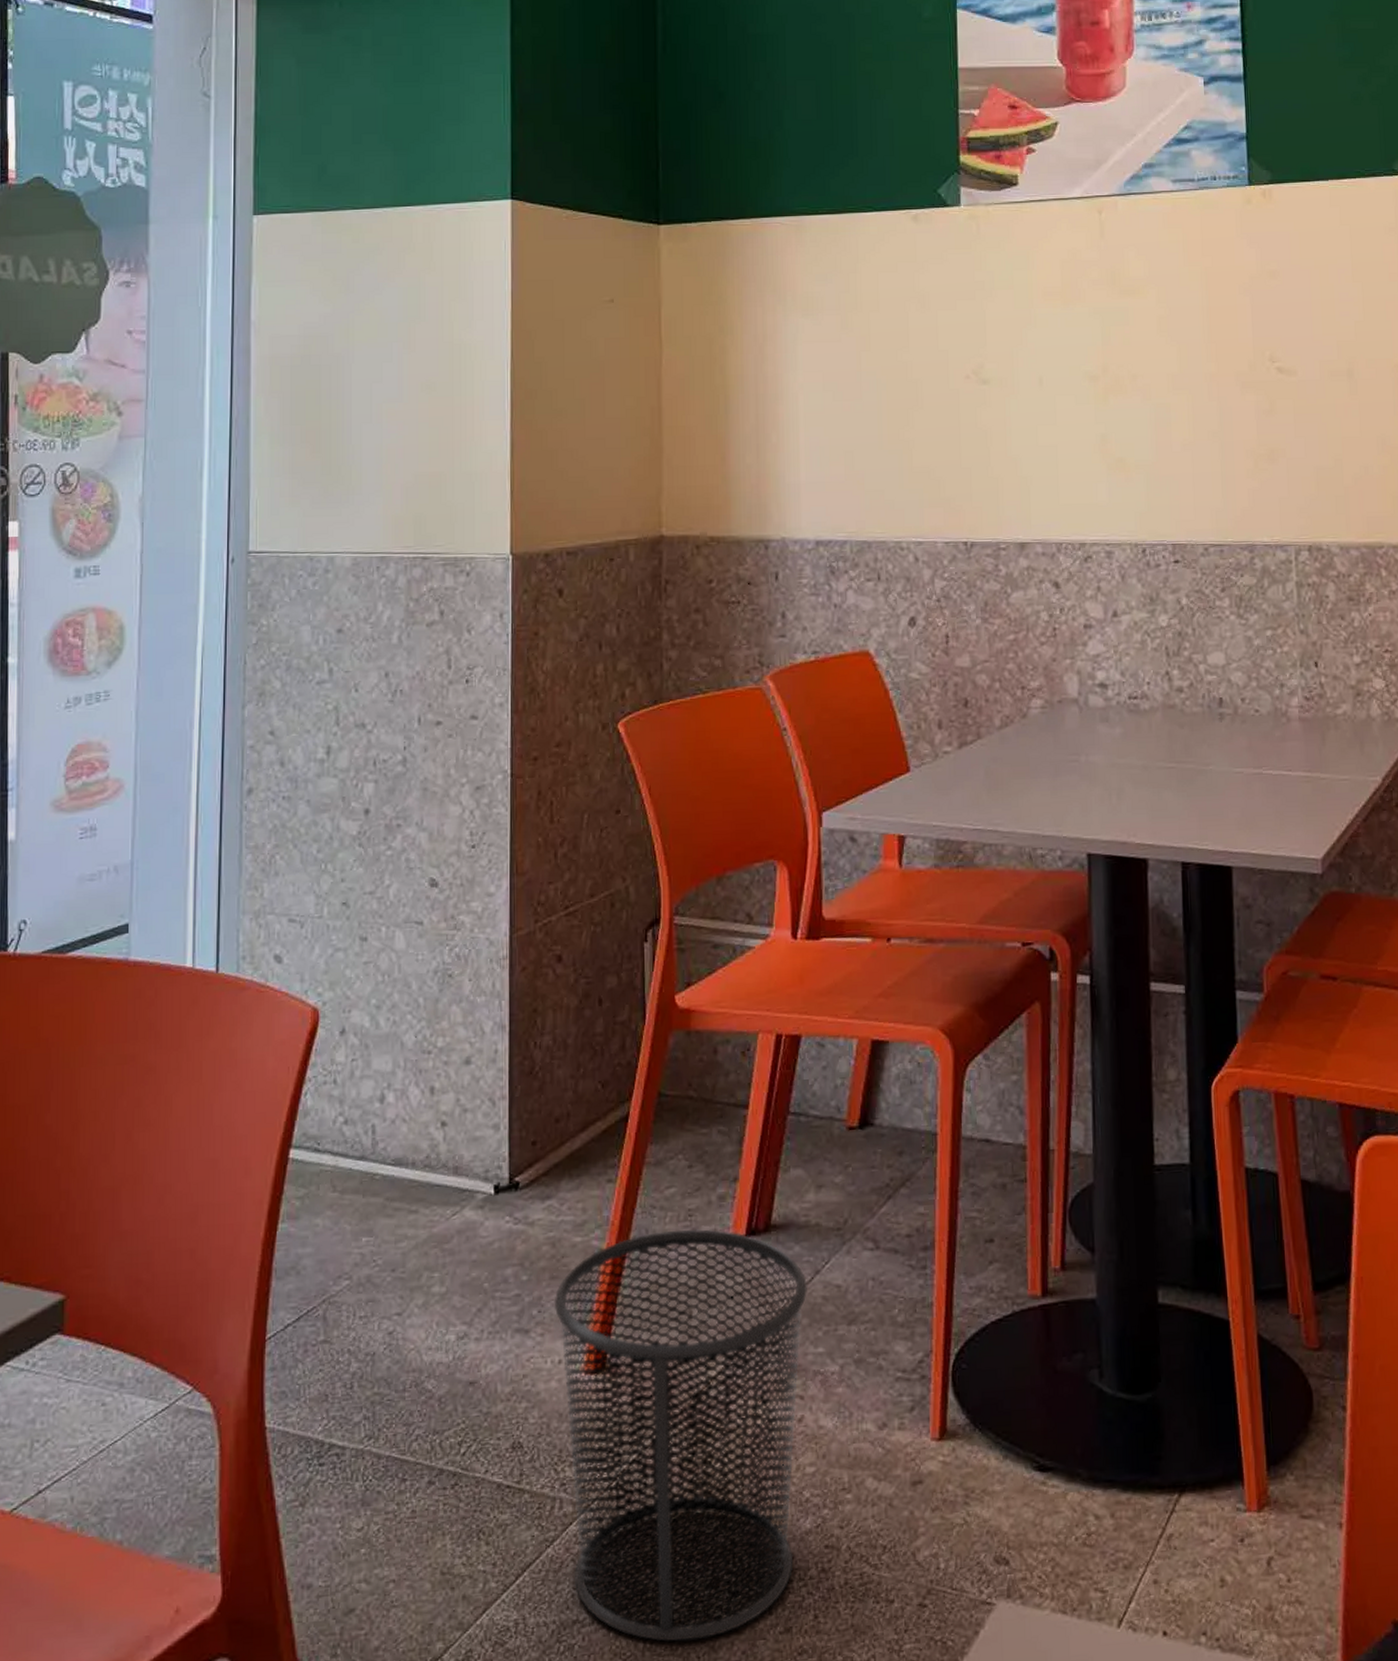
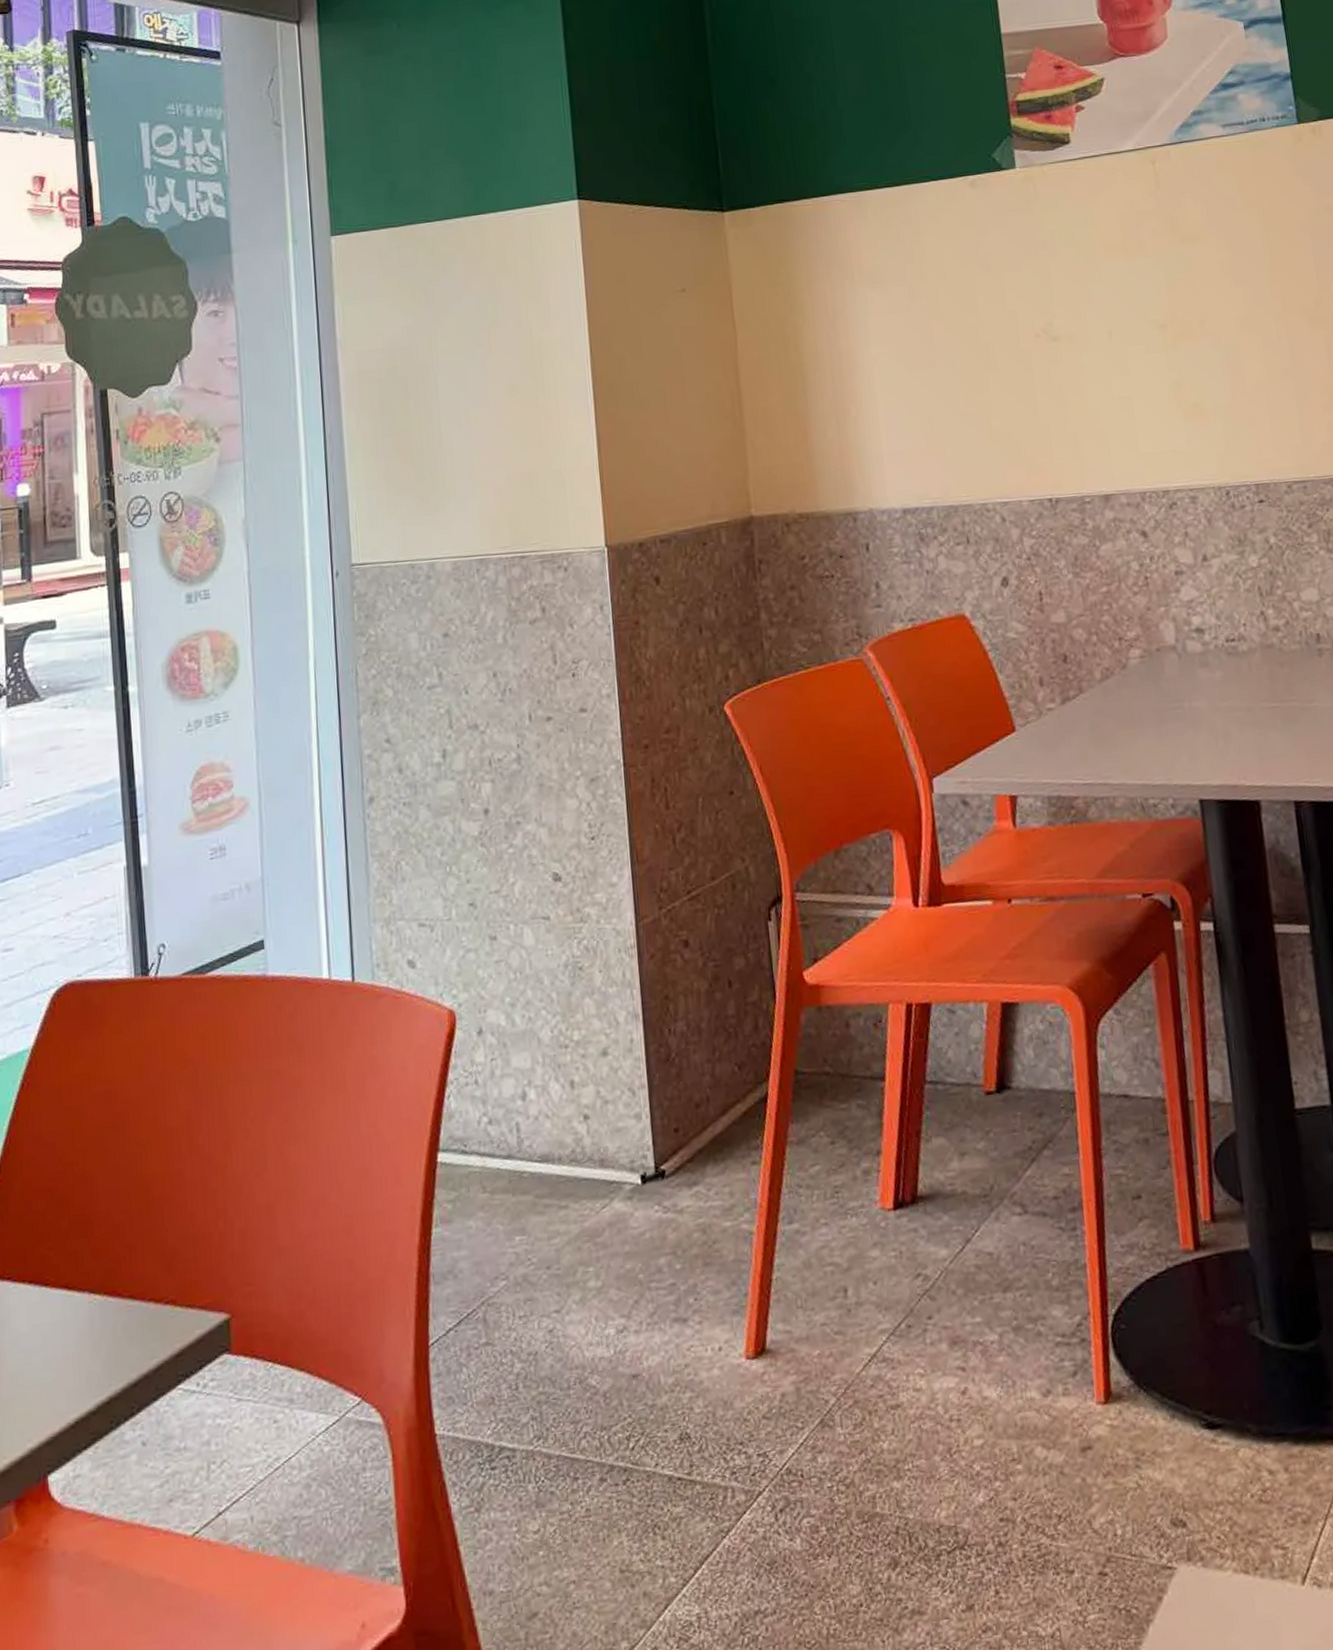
trash can: present [554,1228,808,1643] -> none [709,1204,969,1628]

